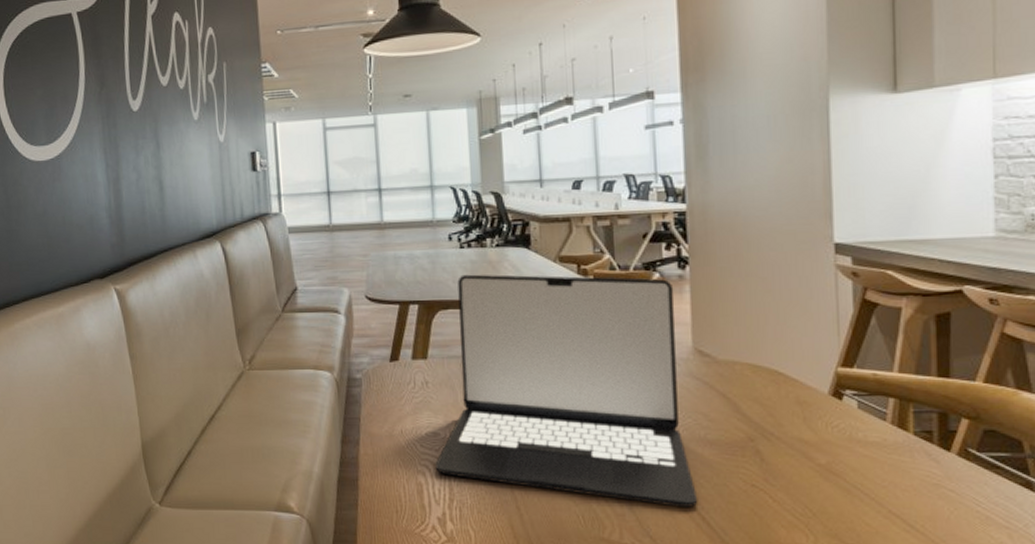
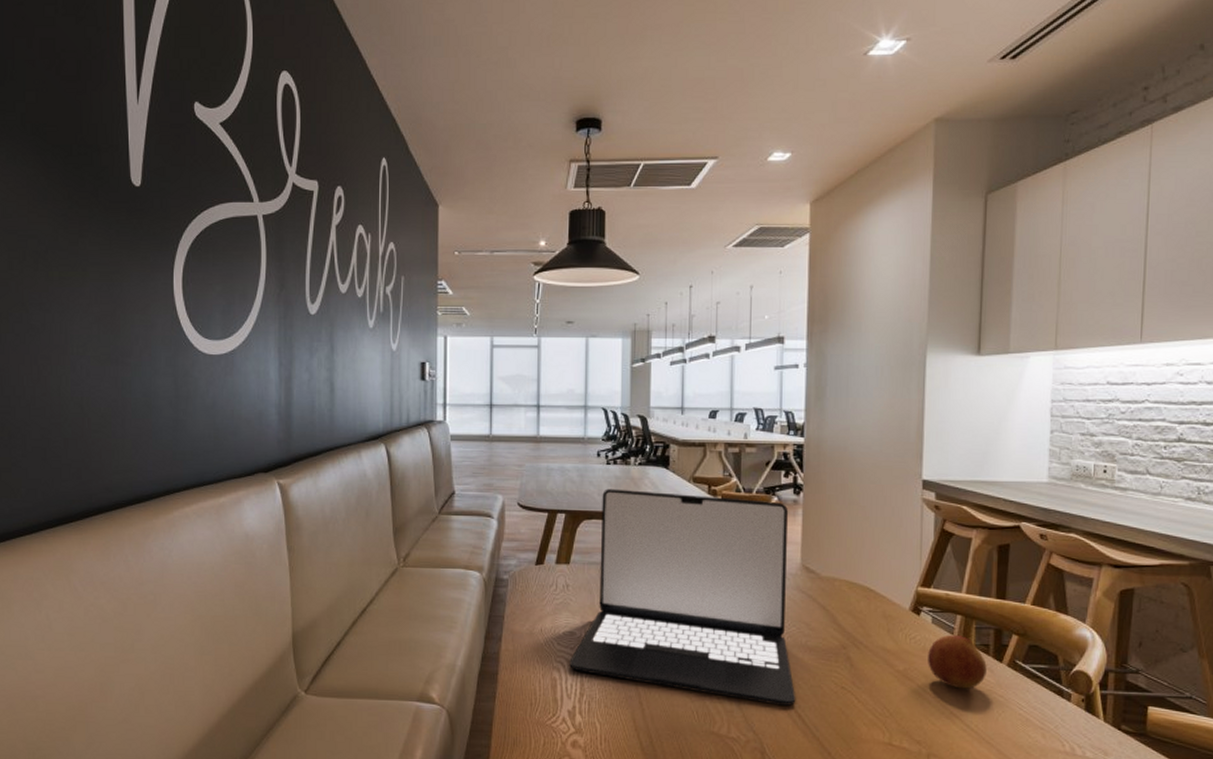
fruit: none [855,422,931,483] -> present [928,635,987,689]

